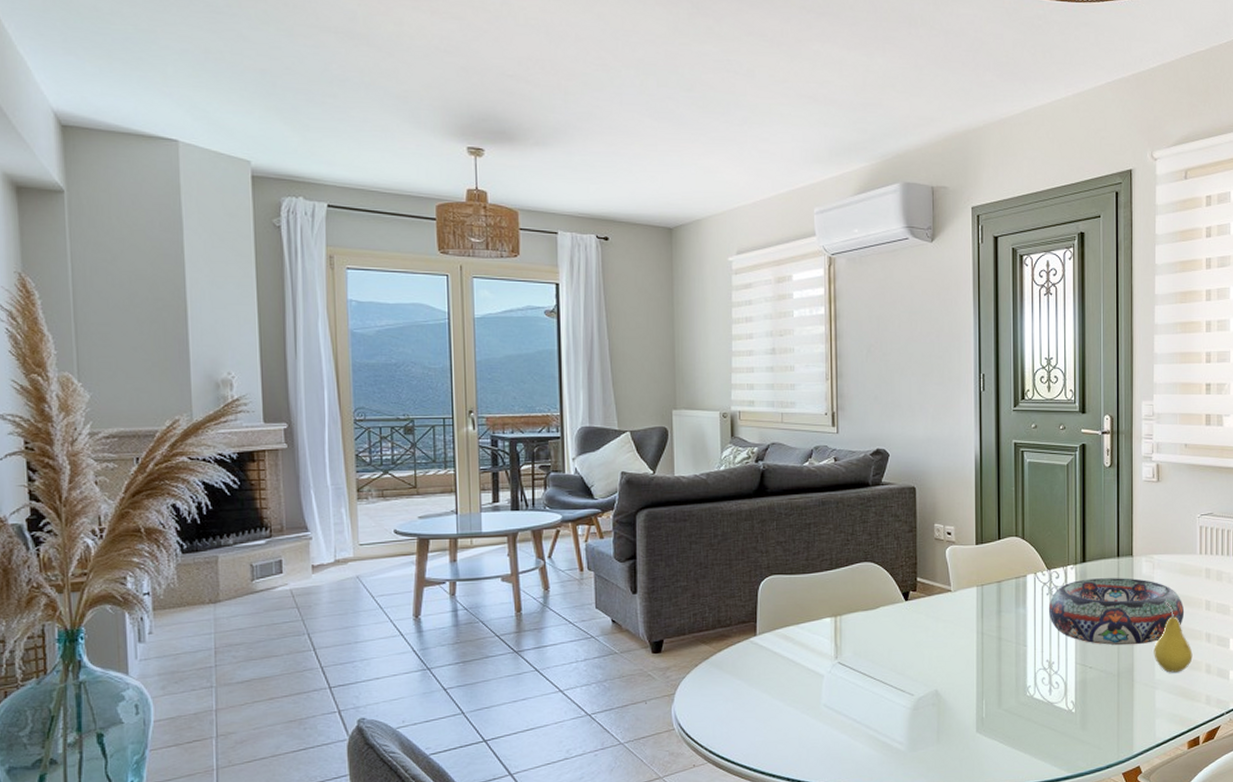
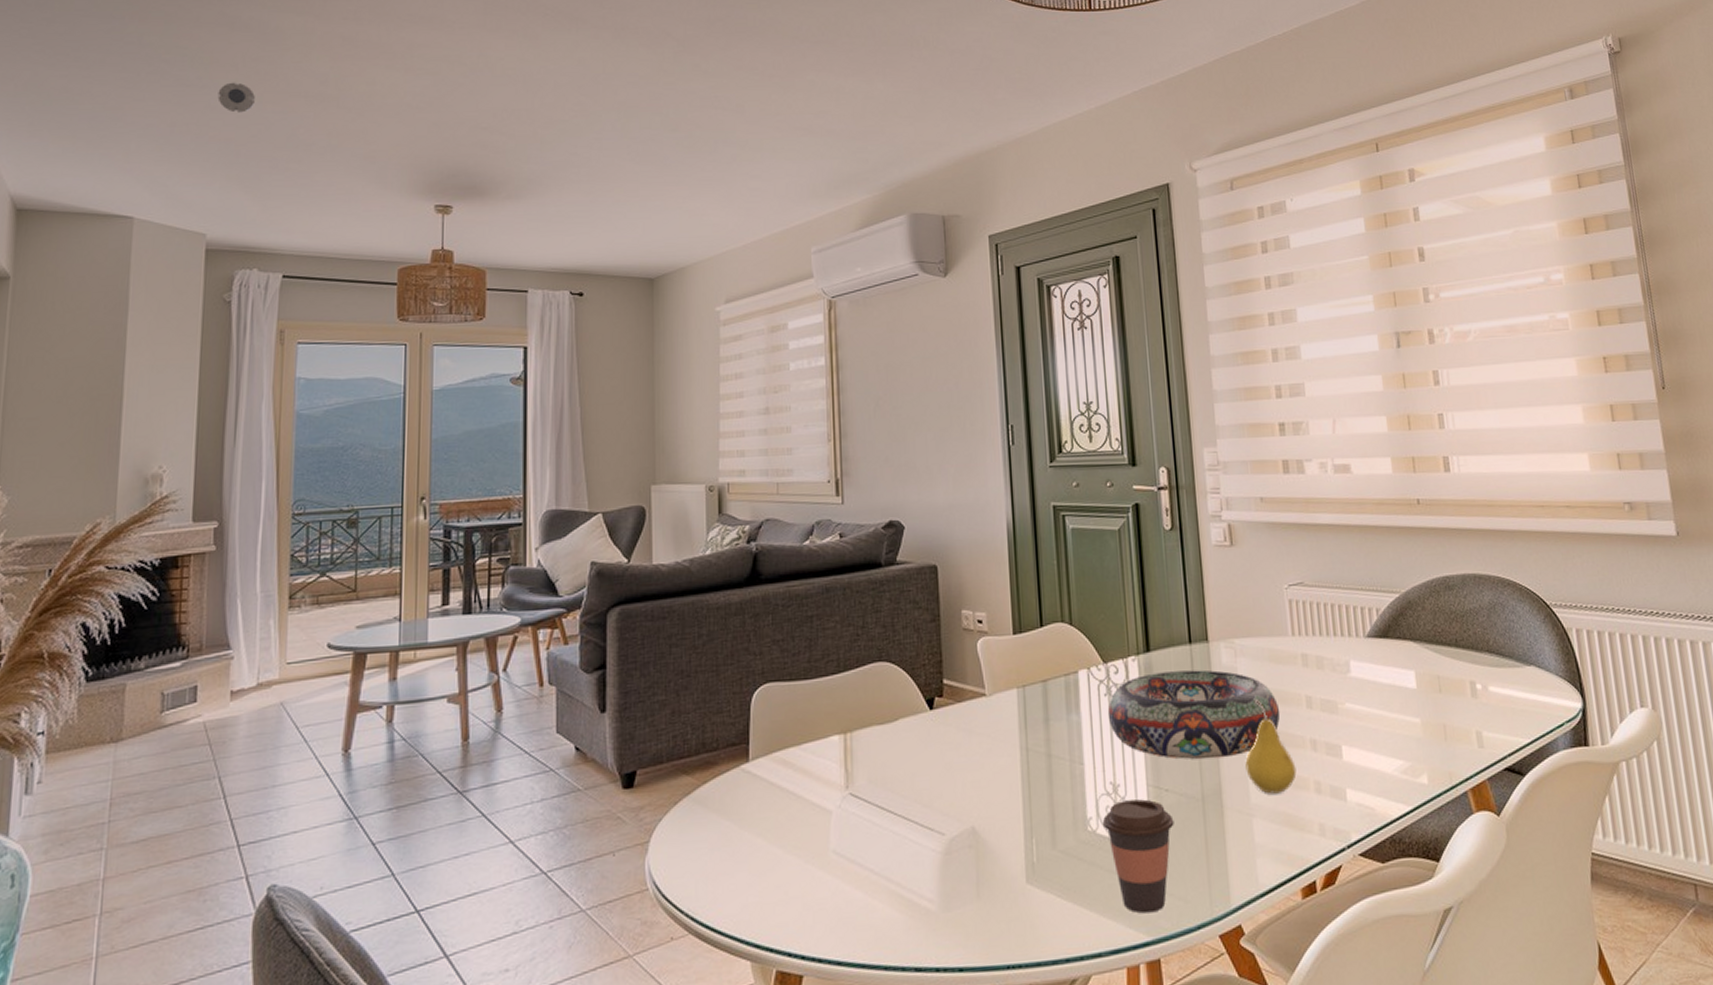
smoke detector: none [248,12,286,44] -> present [217,82,255,113]
coffee cup: none [1038,673,1095,756] -> present [1102,799,1174,914]

